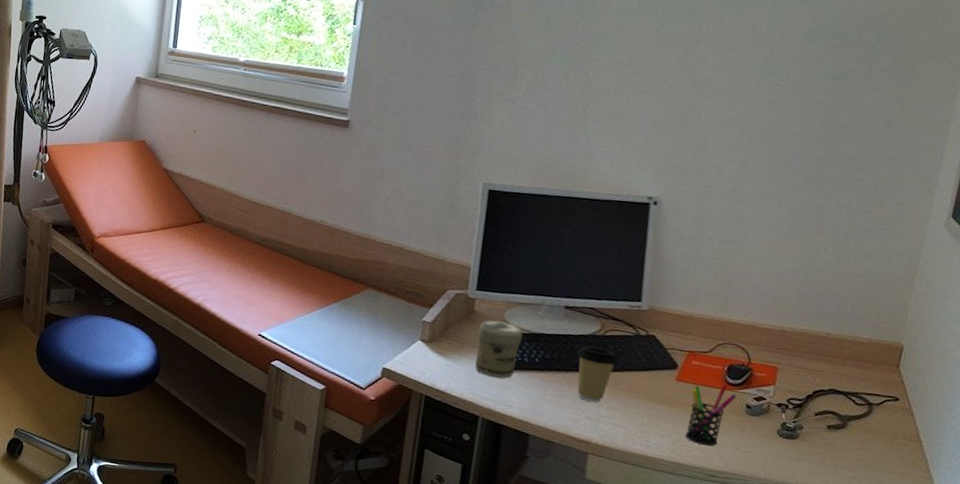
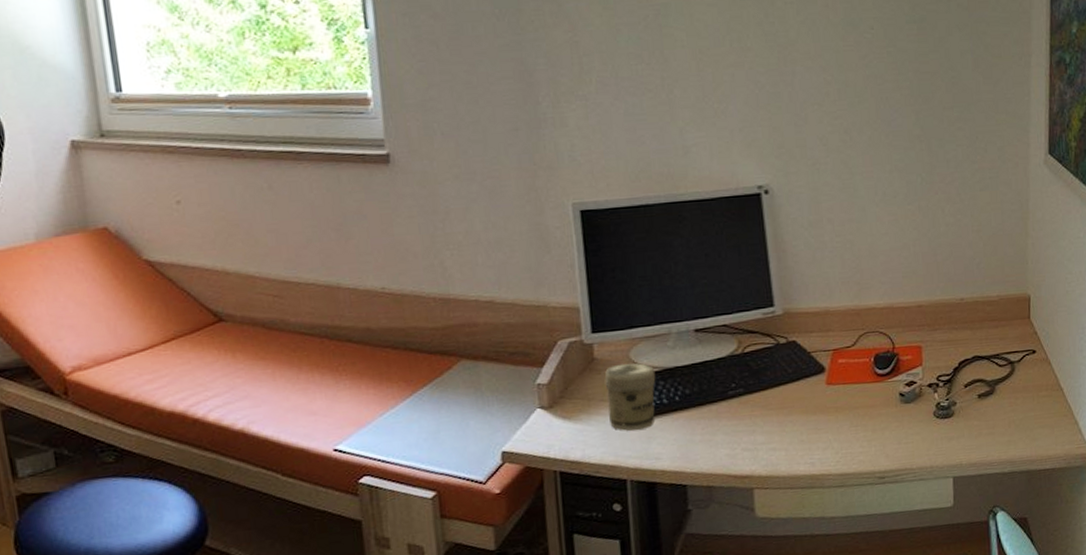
coffee cup: present [576,346,618,402] -> none [718,367,764,431]
pen holder: present [685,384,737,446] -> none [844,377,889,448]

